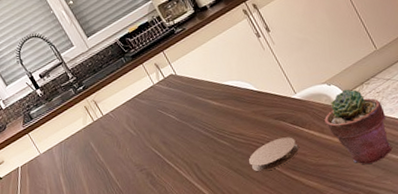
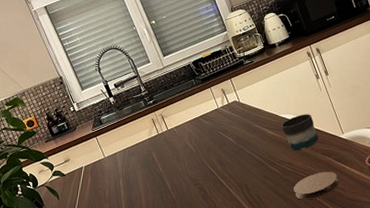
mug: none [226,77,269,119] -> present [281,114,318,151]

